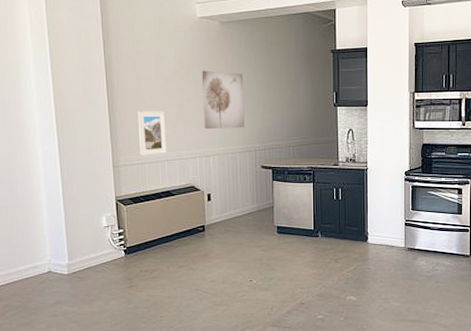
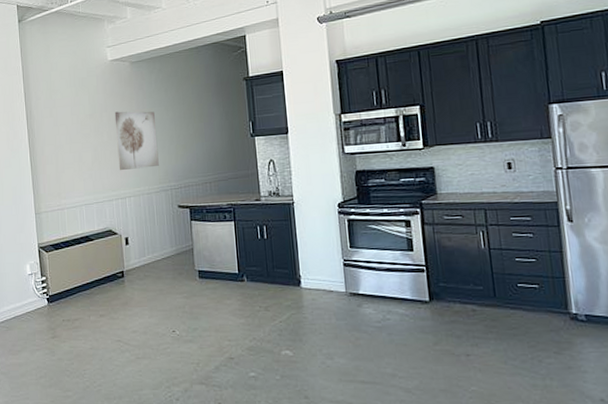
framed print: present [137,111,167,156] -> none [56,155,84,202]

